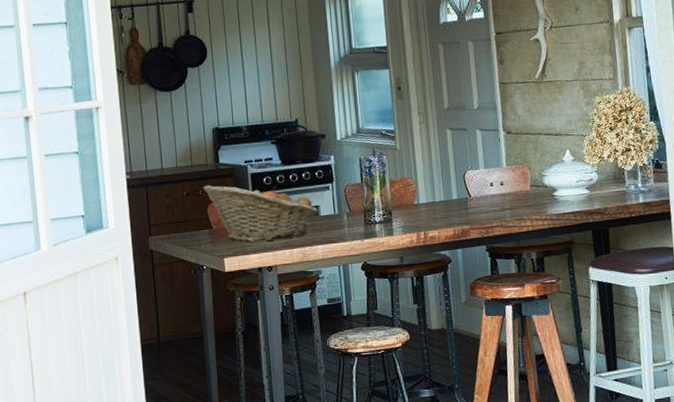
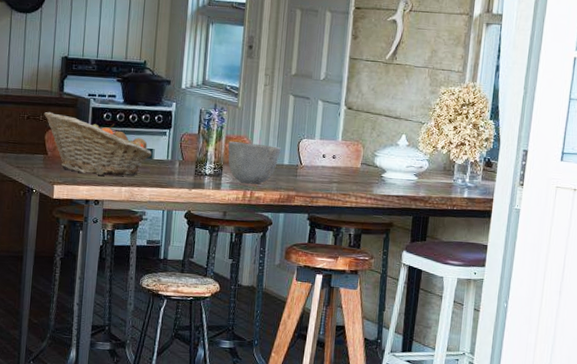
bowl: none [393,182,448,225] -> present [228,141,281,184]

